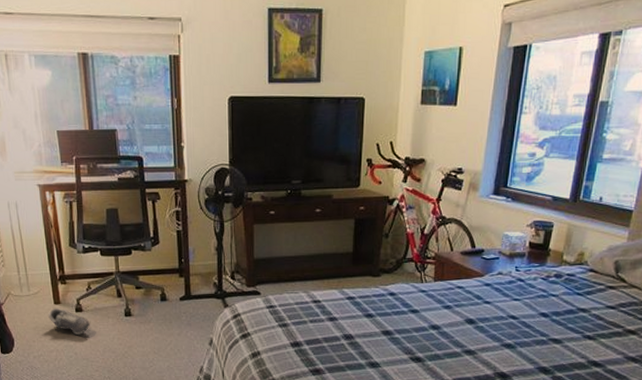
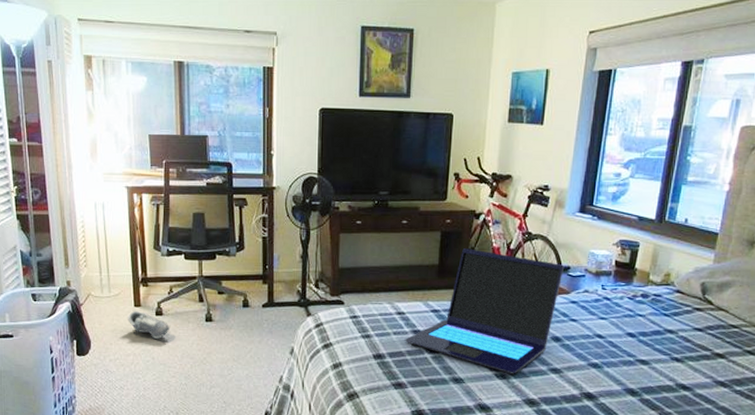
laptop: none [321,235,478,357] -> present [404,248,564,374]

